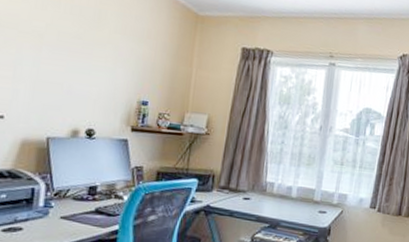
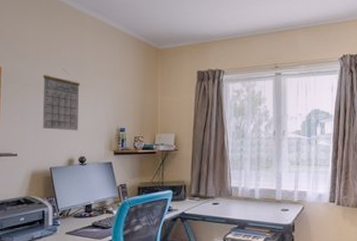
calendar: none [41,19,97,98] -> present [42,68,80,131]

